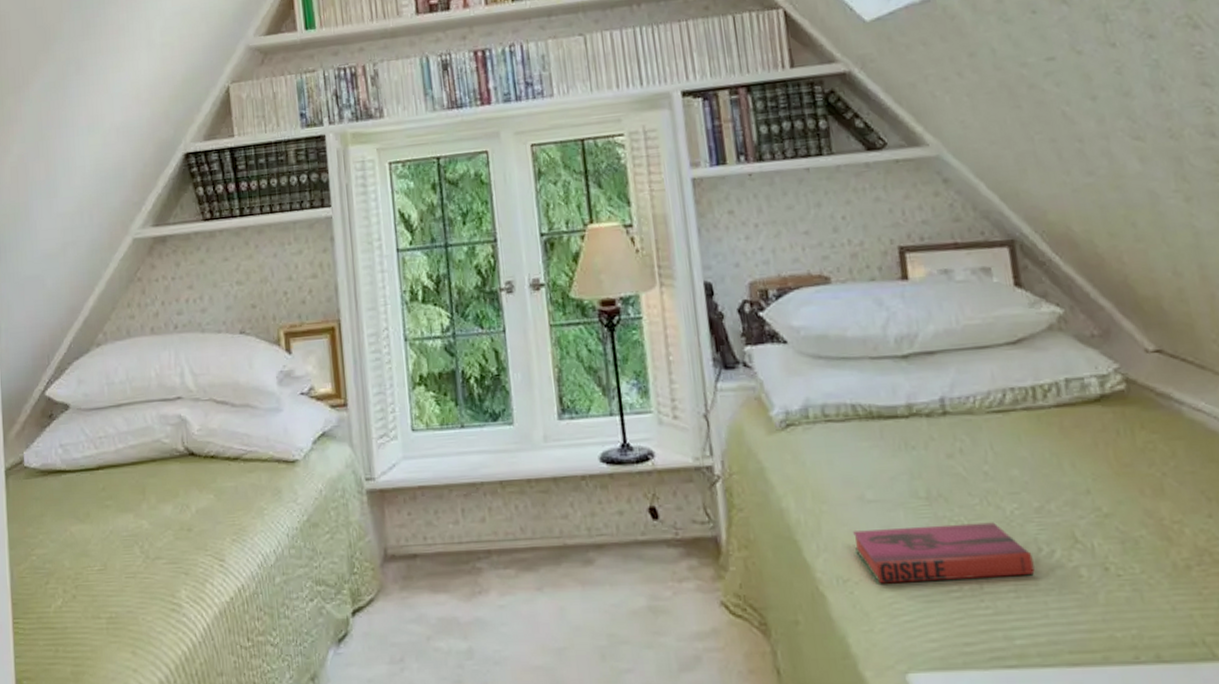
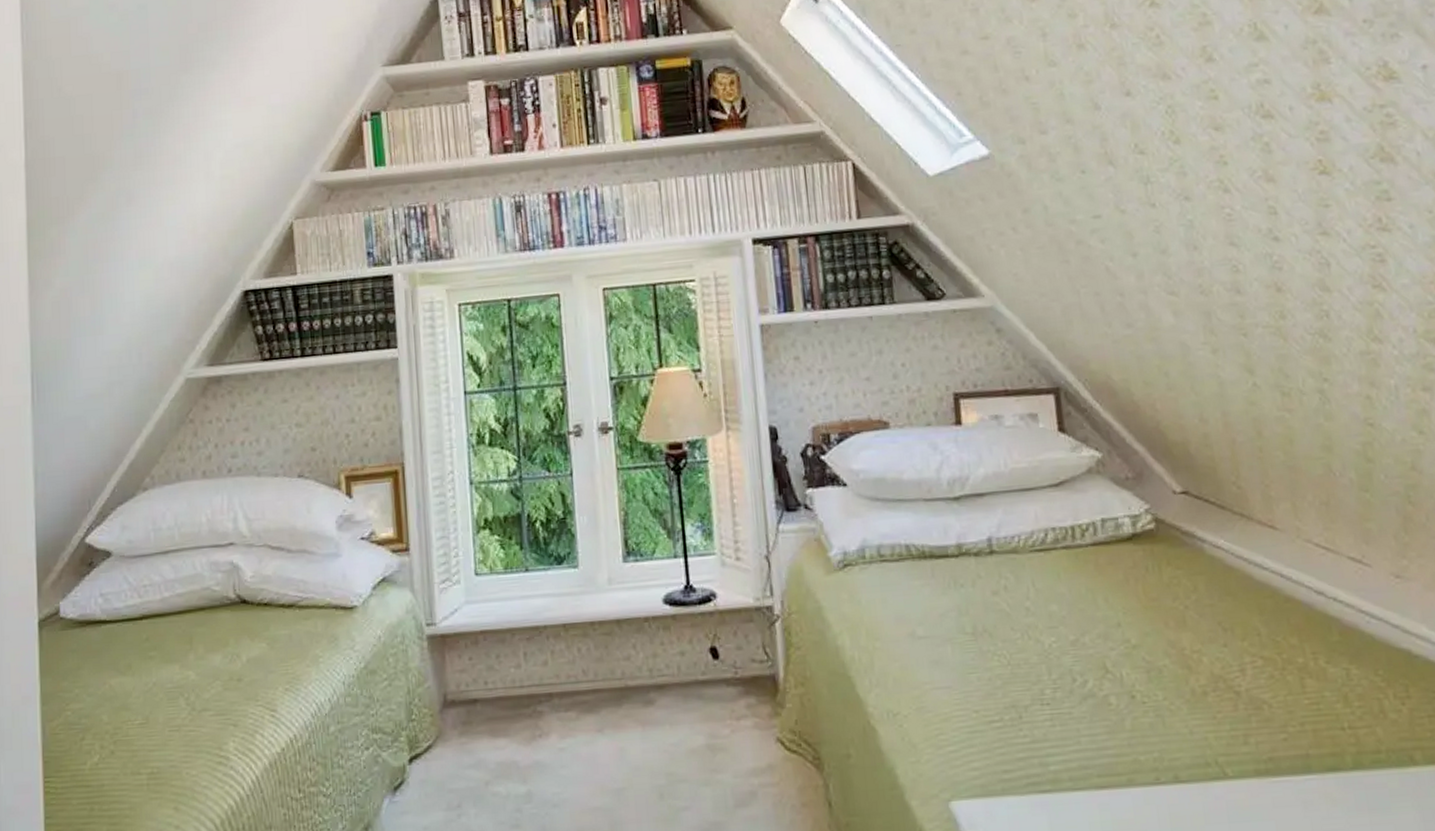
hardback book: present [853,522,1035,584] -> none [904,655,1069,717]

